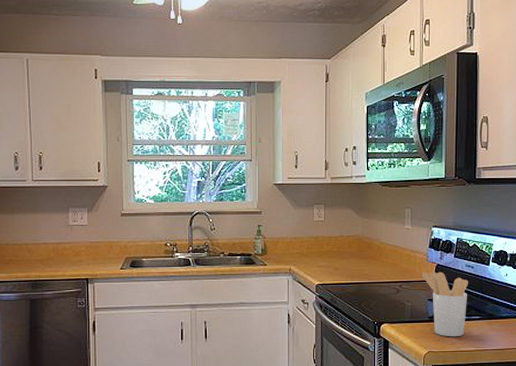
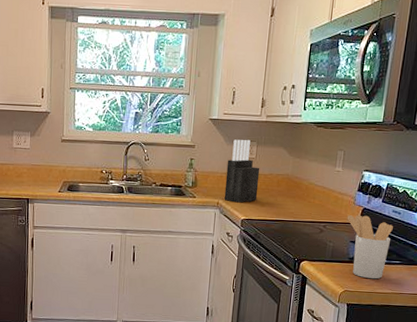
knife block: none [296,202,330,268] -> present [224,139,260,203]

